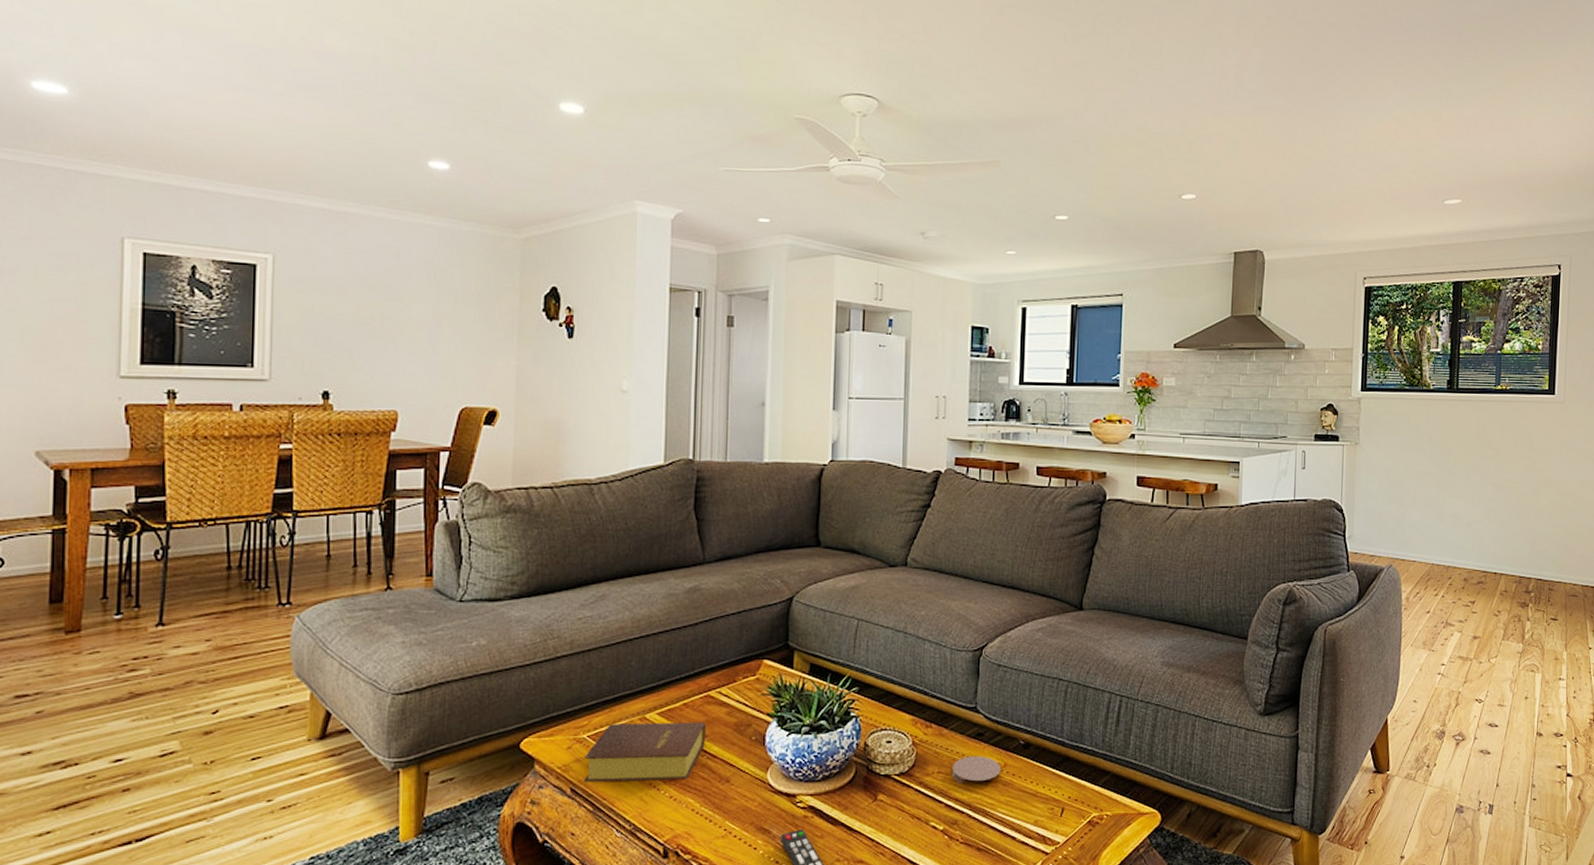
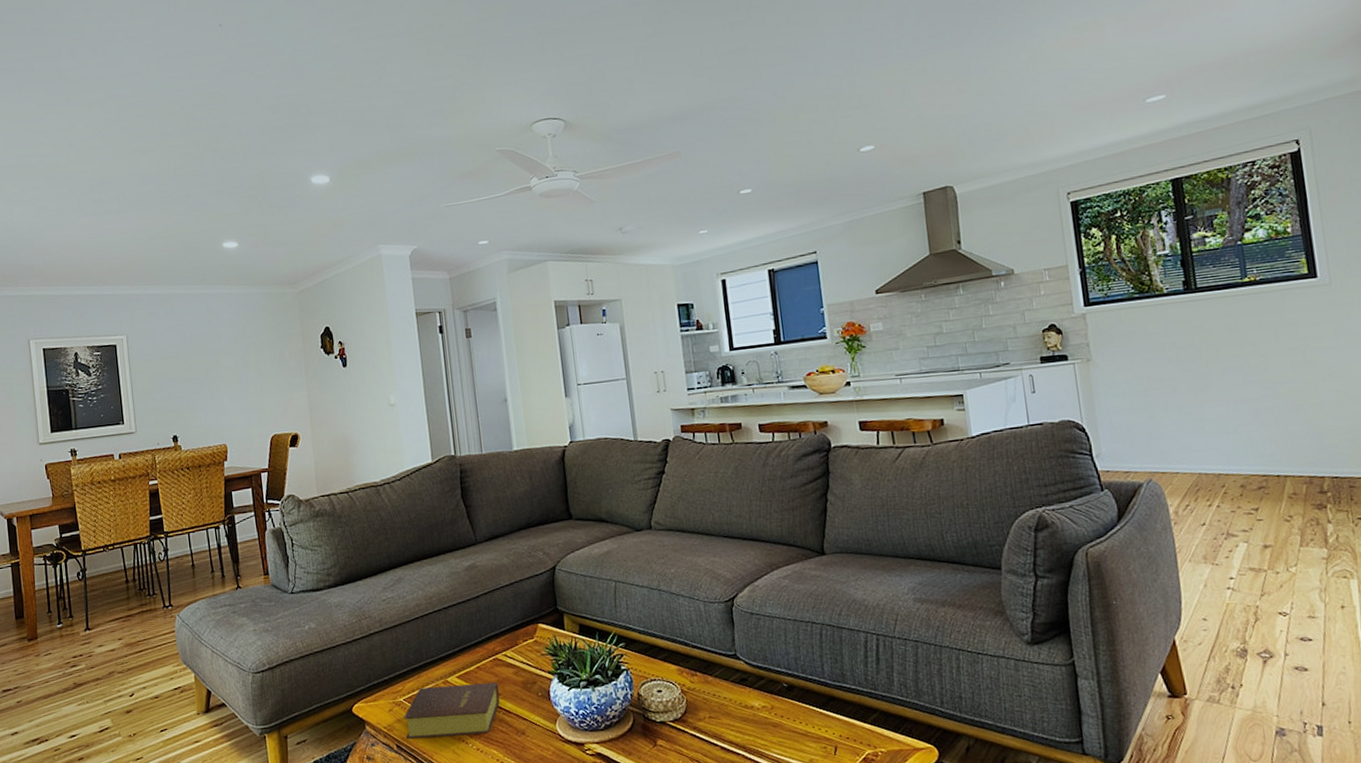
coaster: present [952,756,1002,784] -> none [722,700,770,727]

